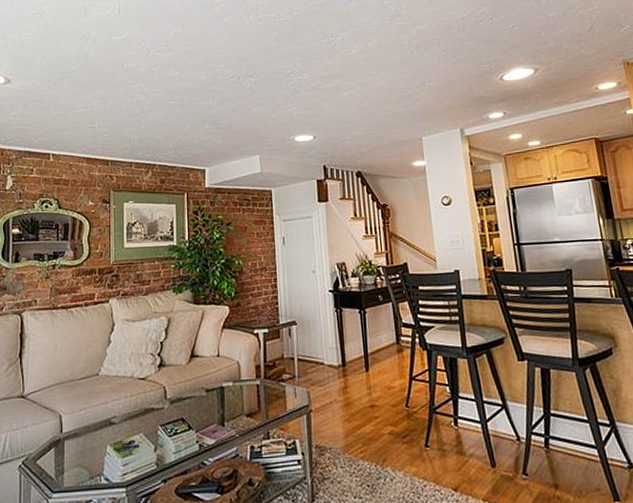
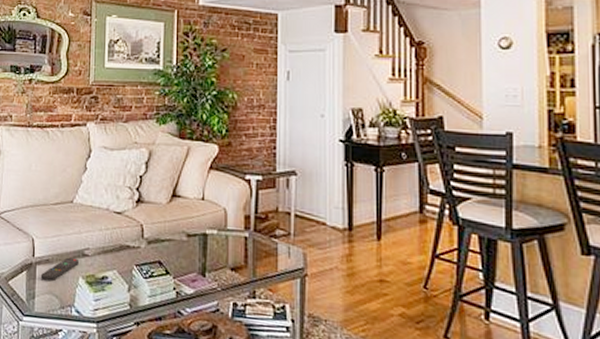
remote control: none [69,427,106,455] -> present [40,257,79,281]

